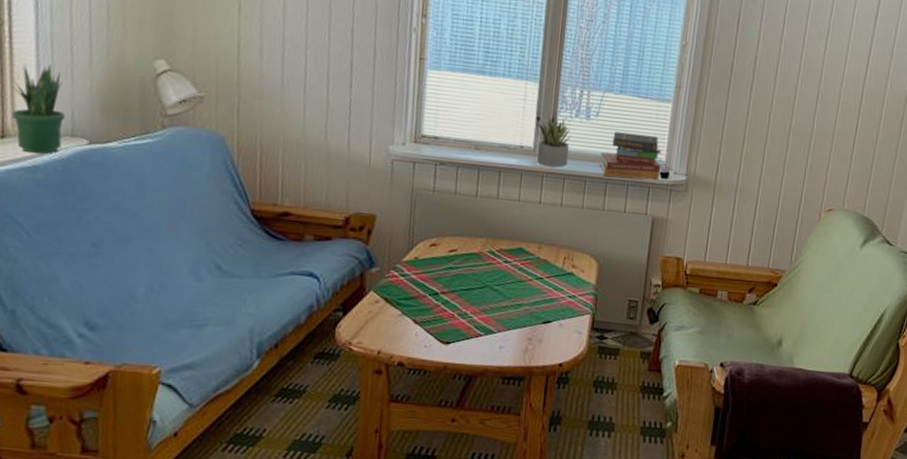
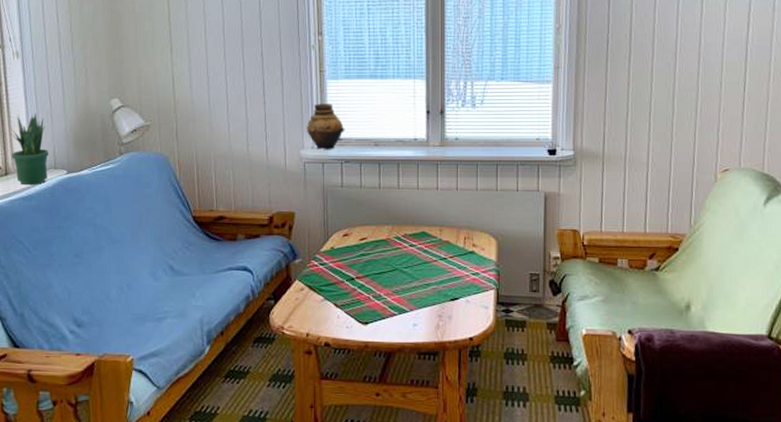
vase: none [398,95,444,149] -> present [306,103,345,150]
succulent plant: present [537,116,571,168] -> none [429,109,459,155]
books: present [599,132,661,181] -> none [489,116,548,159]

